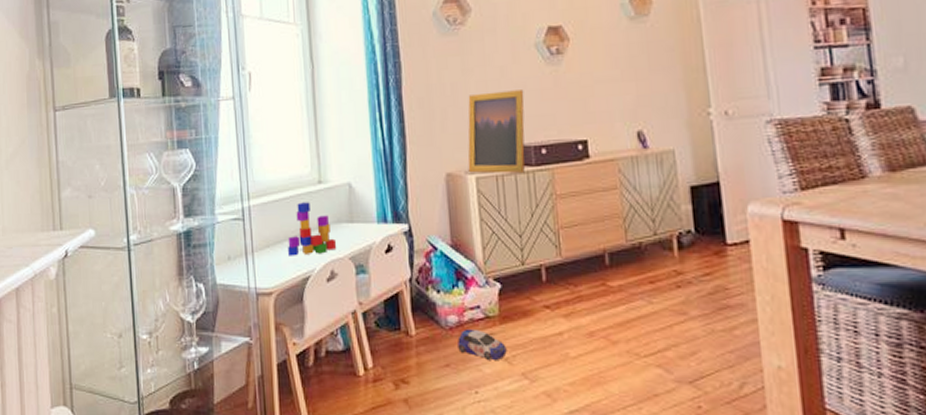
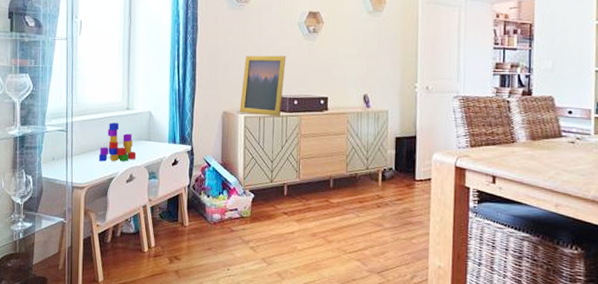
toy car: present [457,328,507,360] -> none [218,224,253,248]

